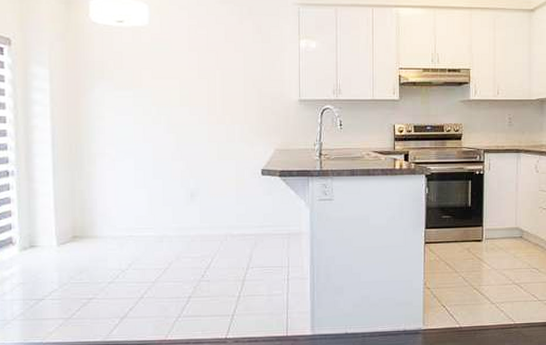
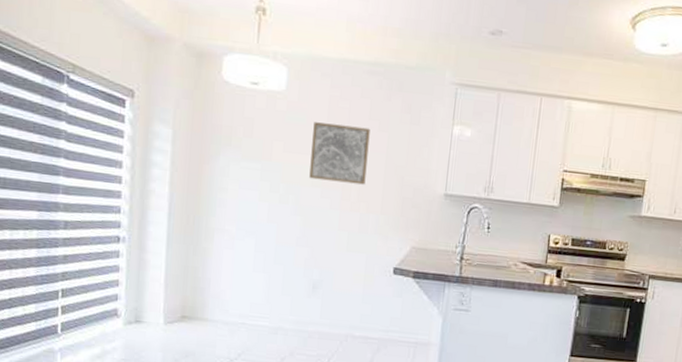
wall art: none [177,49,228,100] -> present [309,122,370,185]

